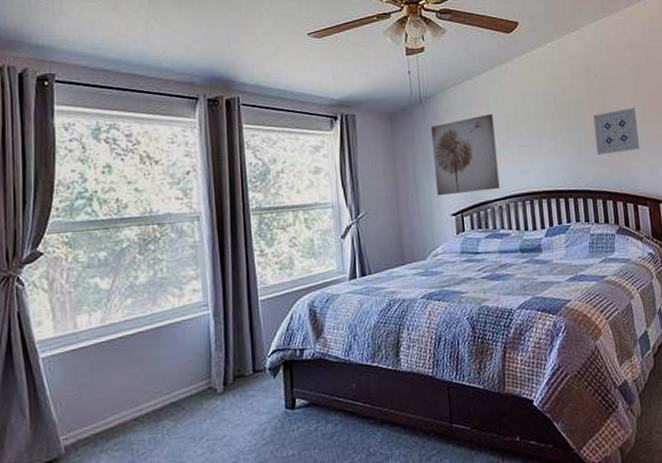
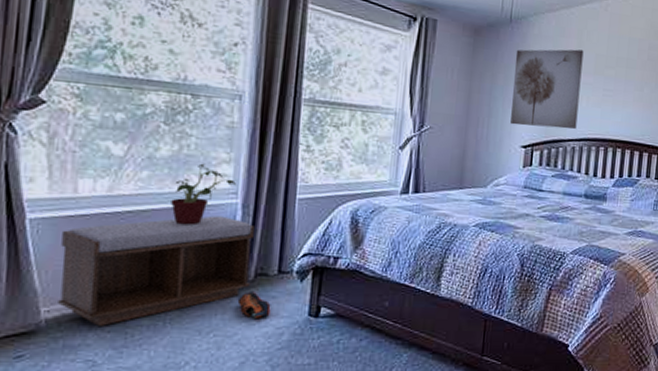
bench: none [69,328,231,446] -> present [58,216,255,326]
potted plant: none [153,283,205,342] -> present [171,163,236,226]
shoe: none [221,393,252,419] -> present [237,292,271,318]

